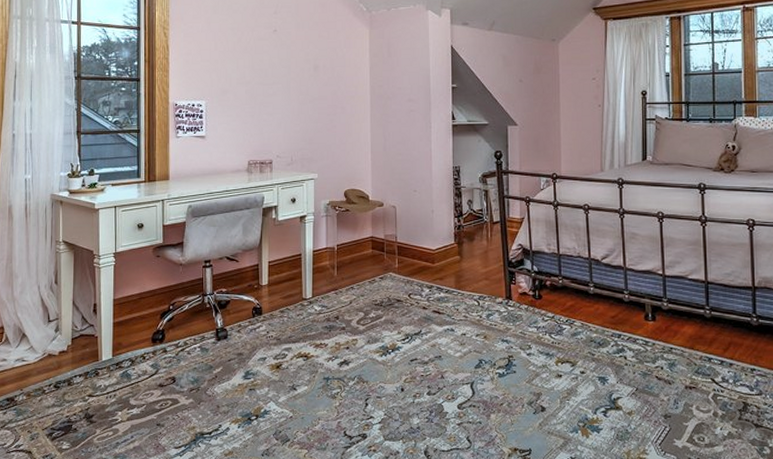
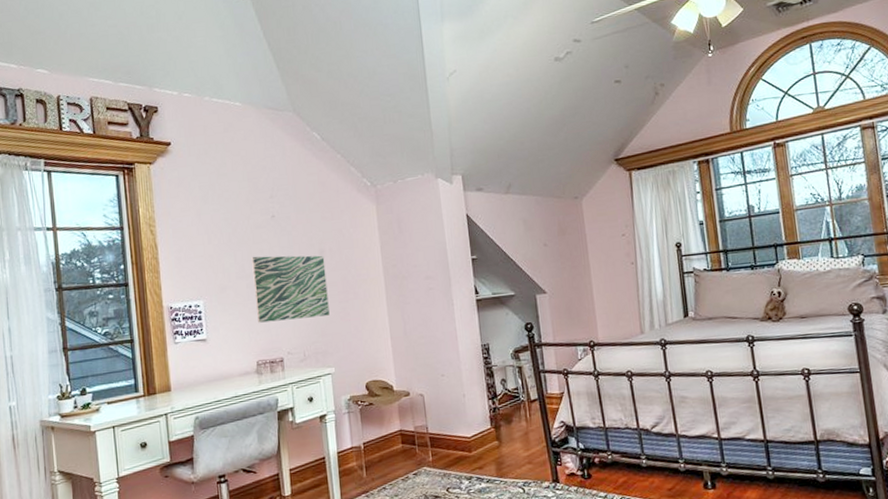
wall art: none [252,65,318,126] -> present [251,255,330,323]

